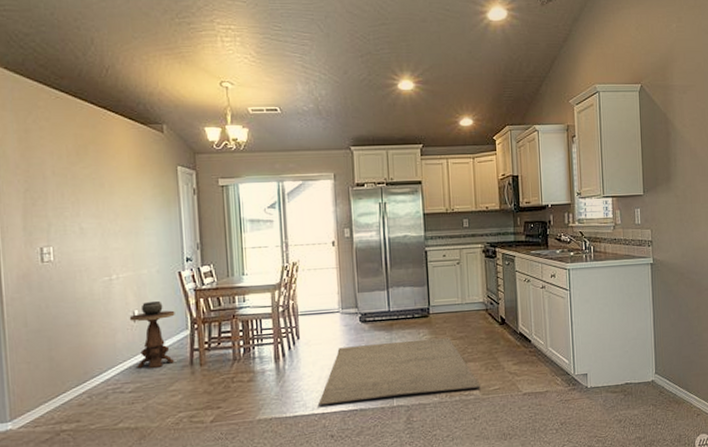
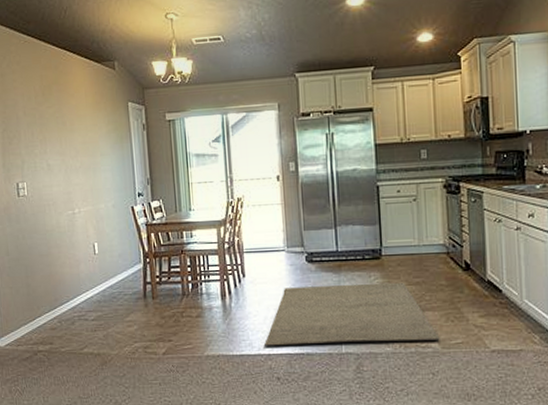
side table: present [129,300,175,369] -> none [90,234,130,299]

